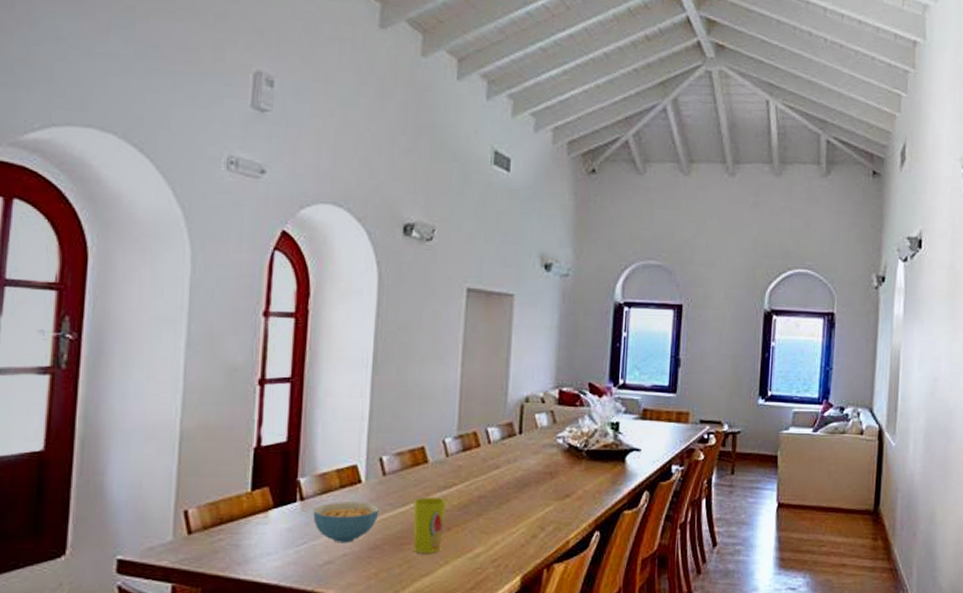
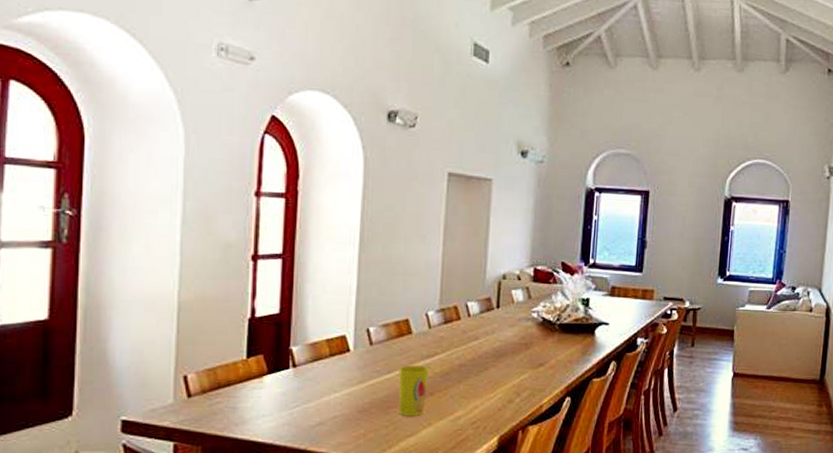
cereal bowl: present [313,502,379,543] -> none [305,369,367,407]

